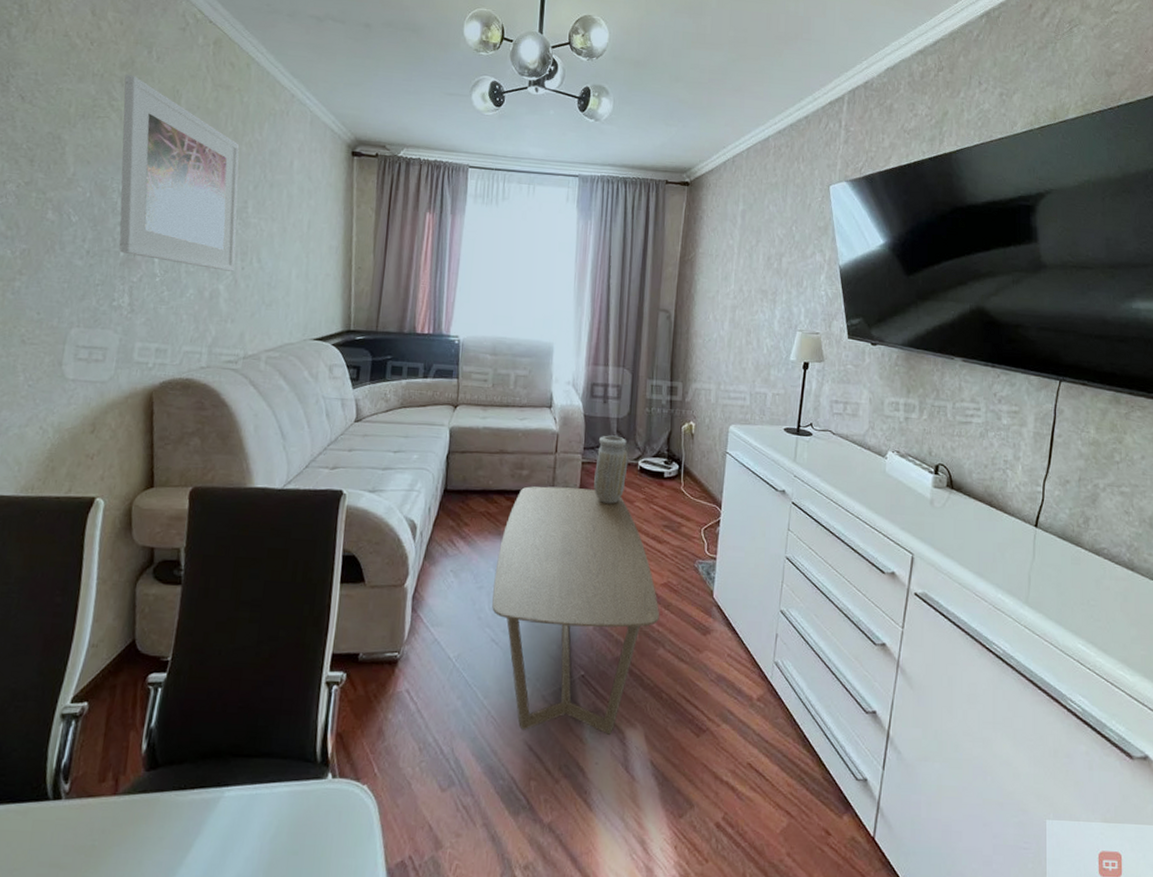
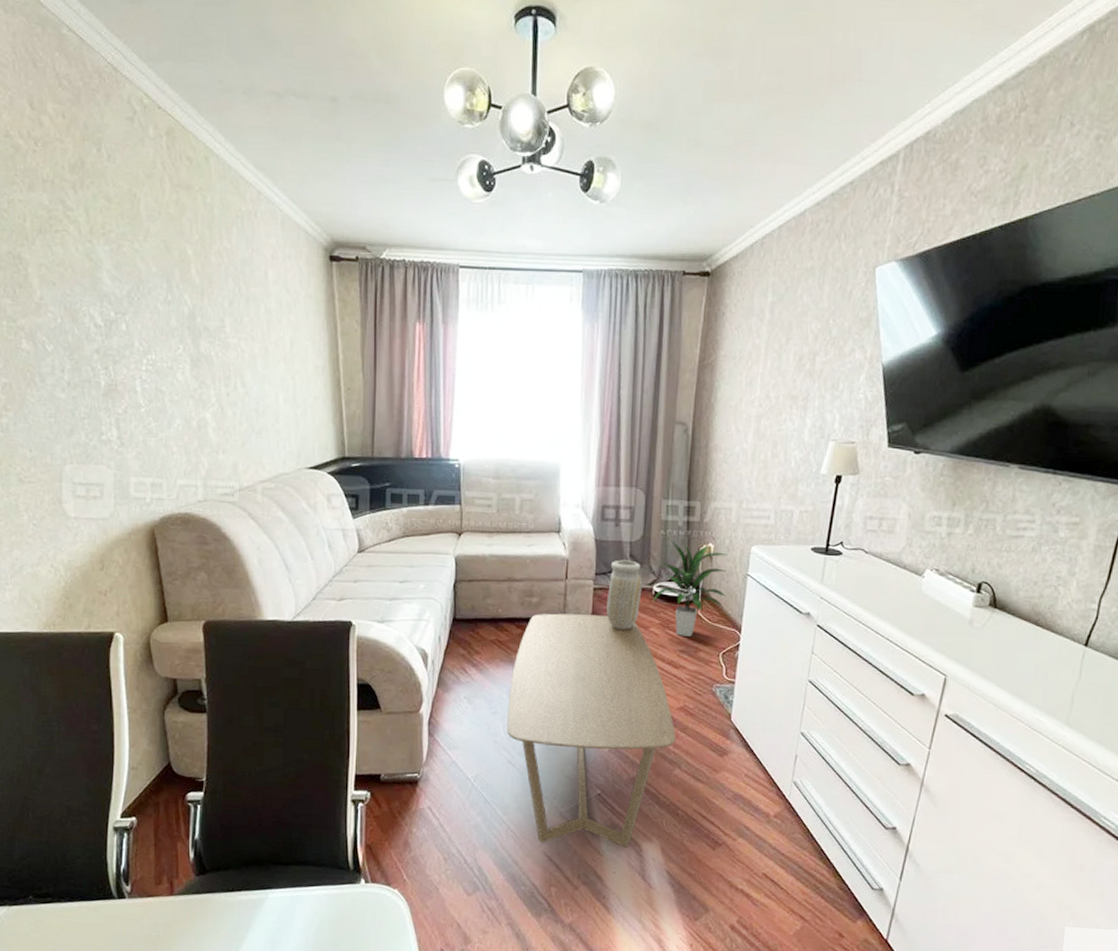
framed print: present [119,74,240,272] -> none [77,179,220,398]
indoor plant: none [638,417,708,512] -> present [652,539,727,637]

